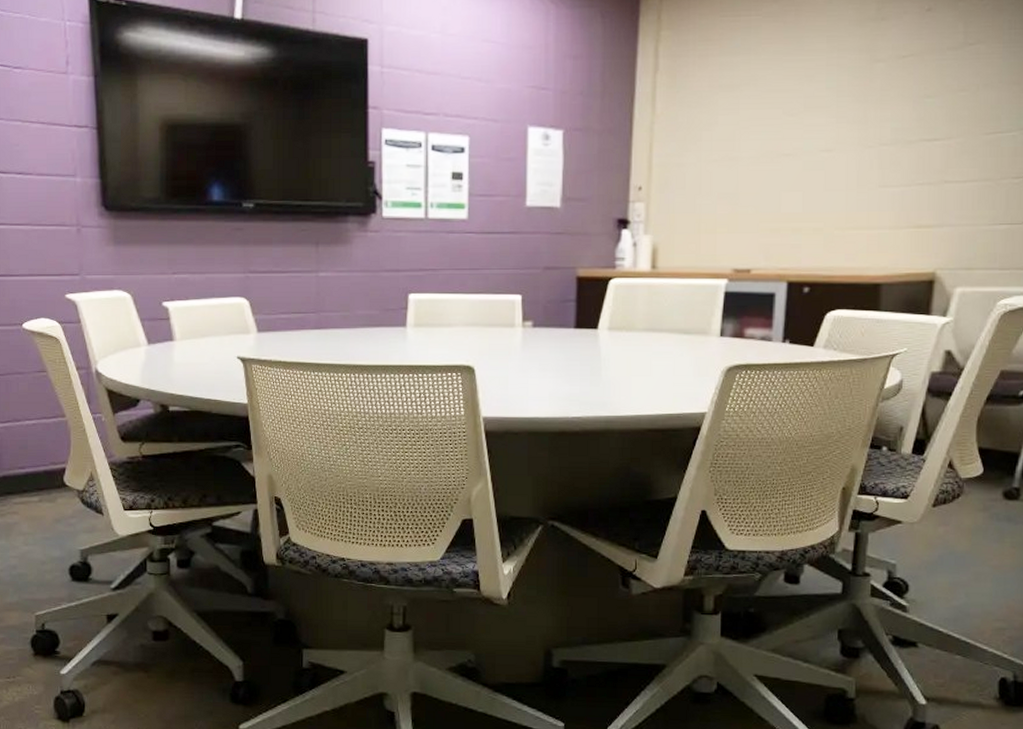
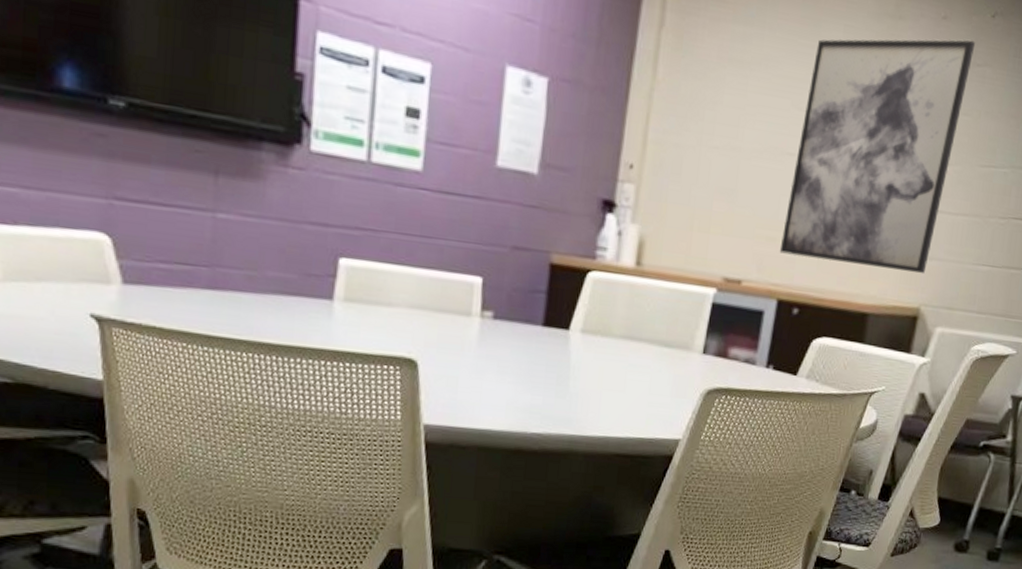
wall art: none [784,23,965,241] -> present [779,39,976,274]

